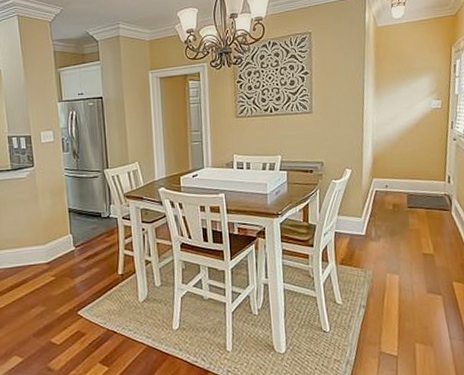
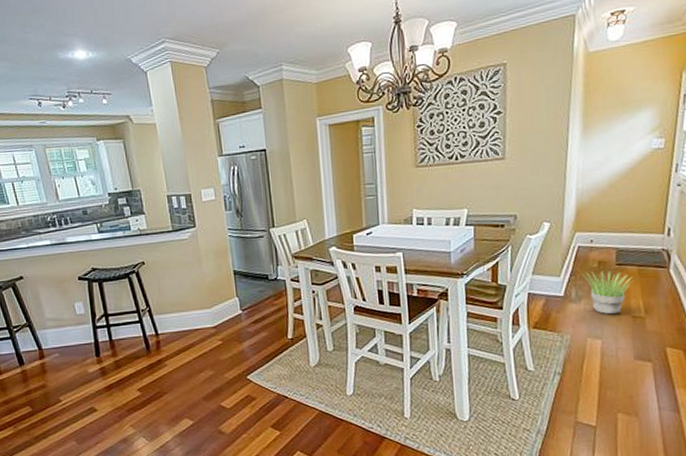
potted plant: none [380,213,424,252] -> present [583,271,635,315]

